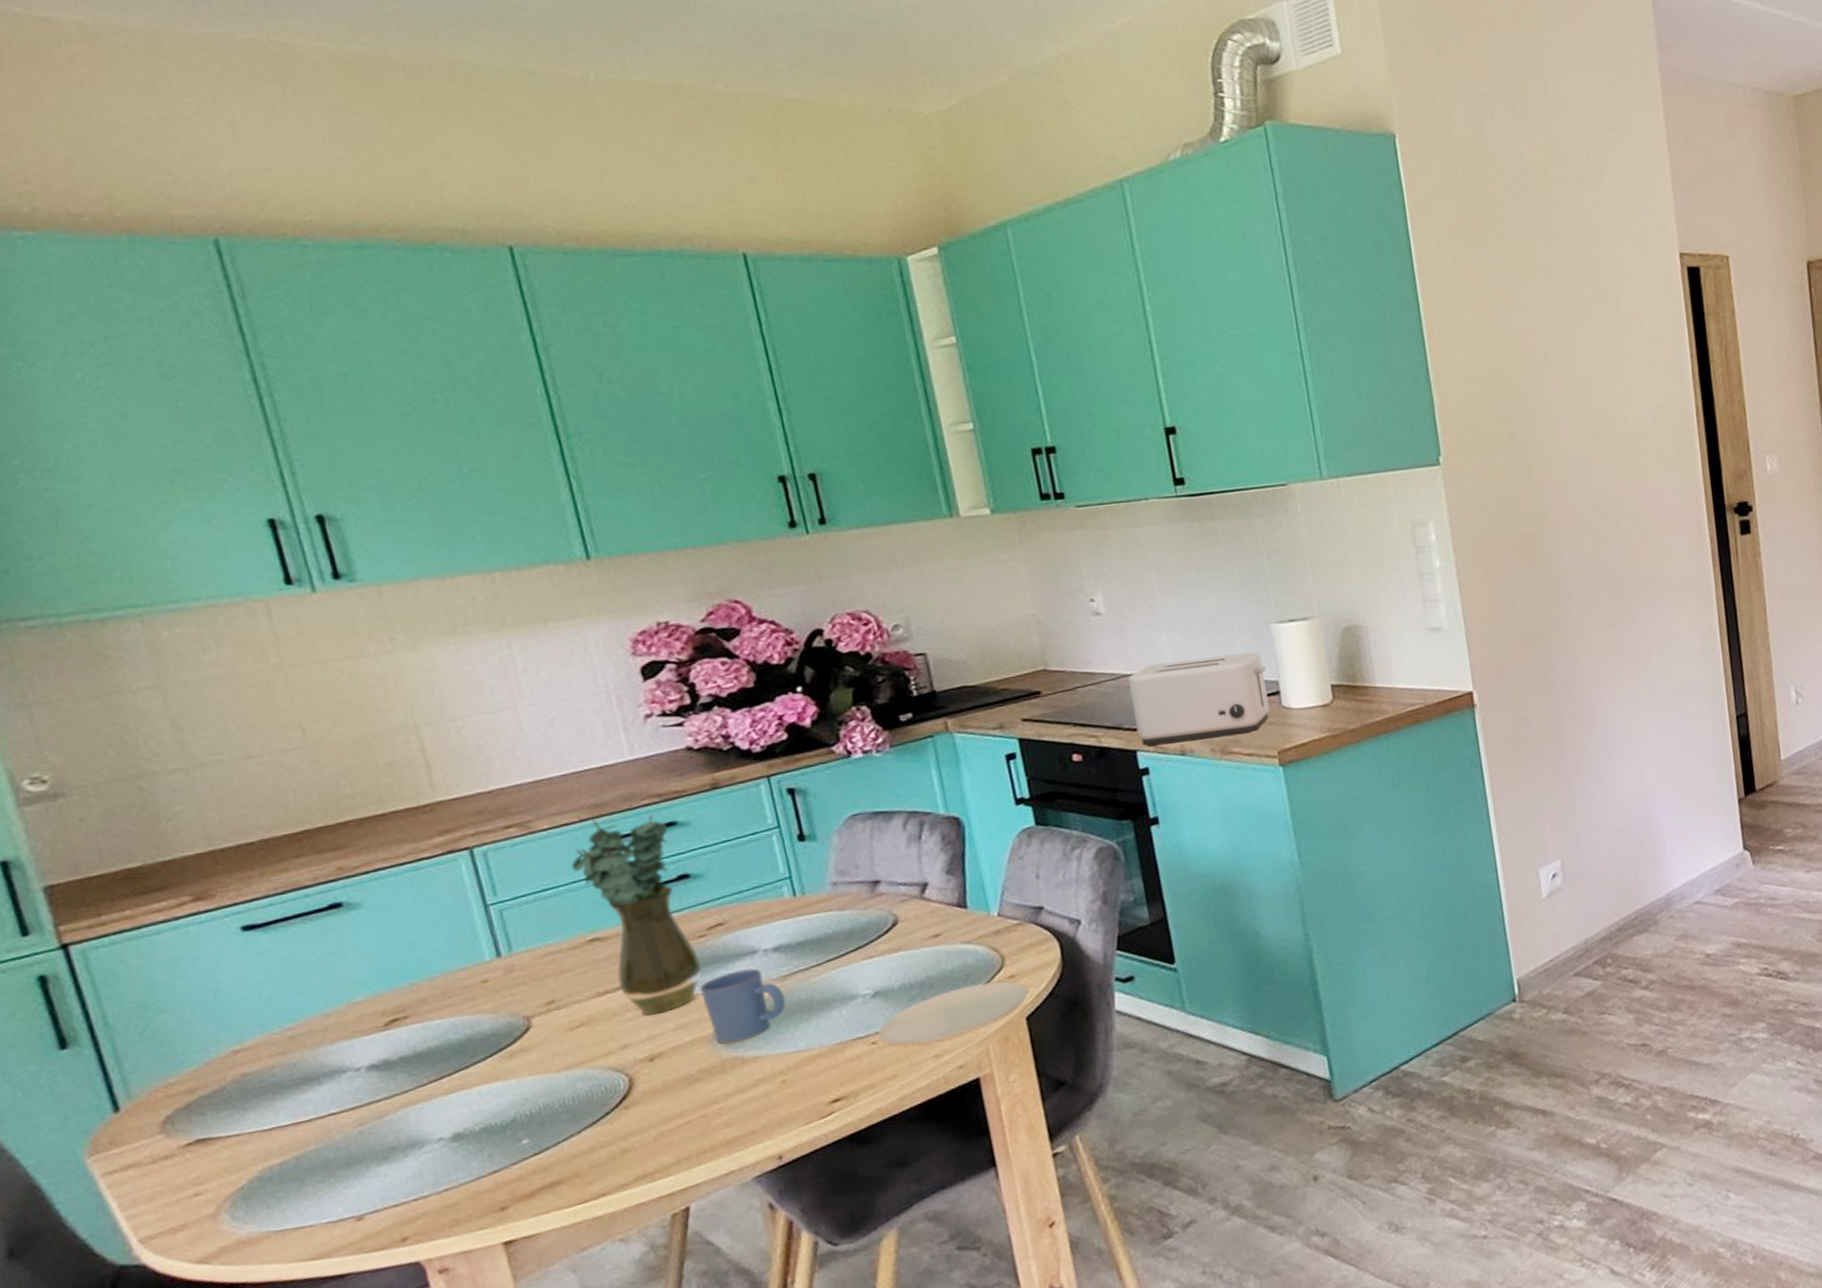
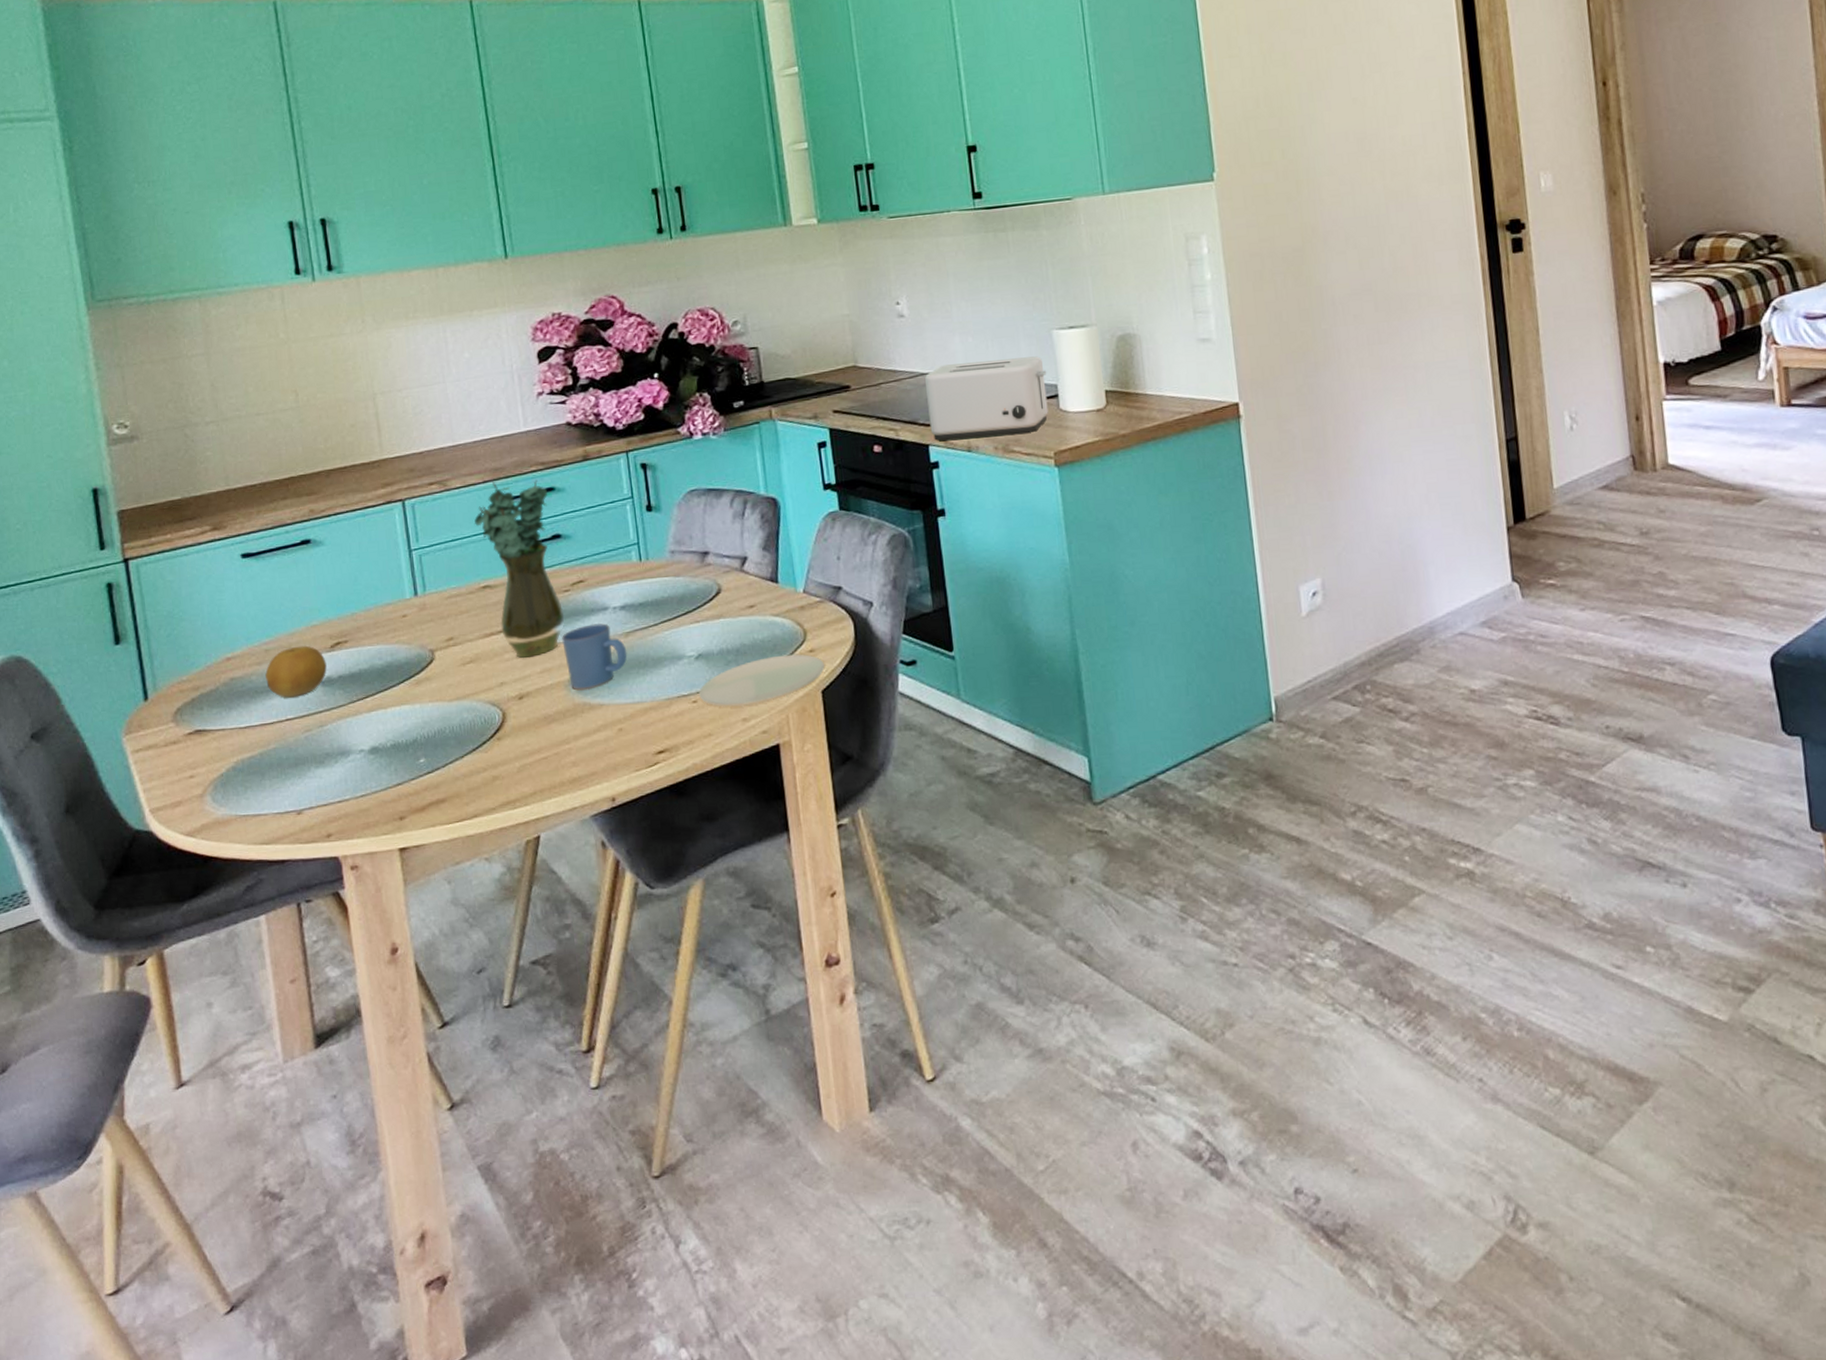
fruit: none [293,1026,382,1090] -> present [265,645,327,698]

